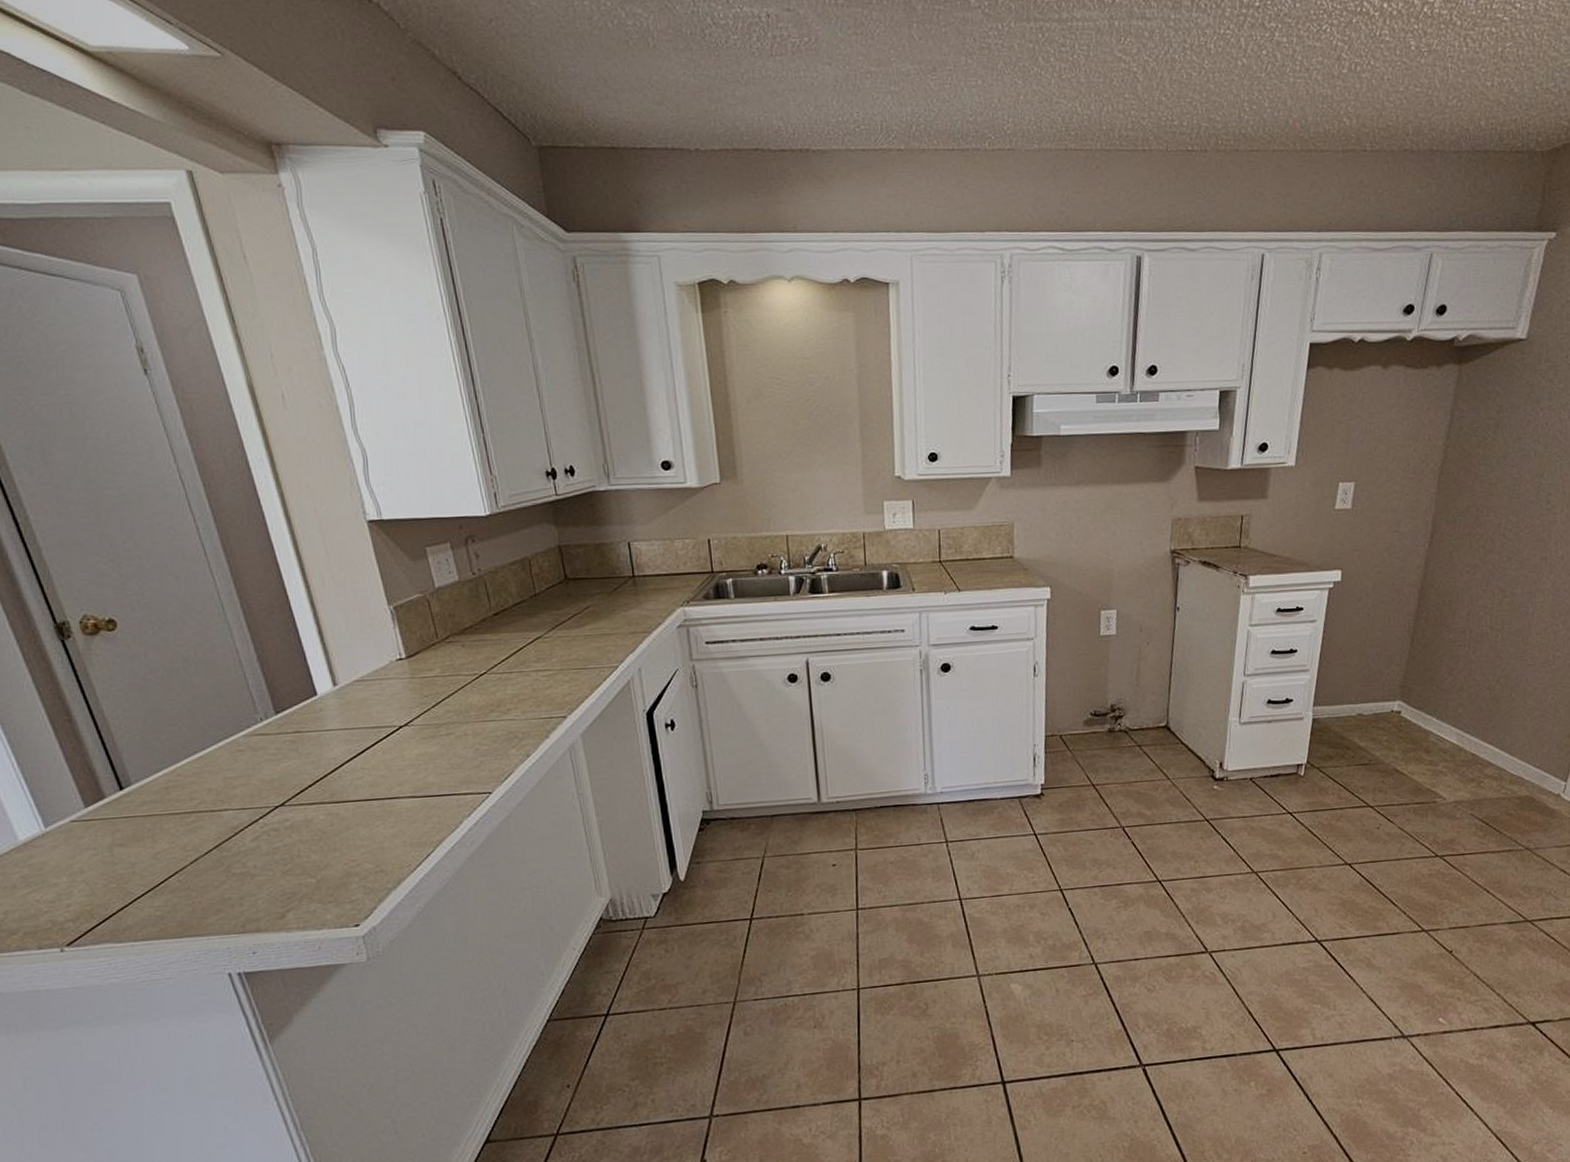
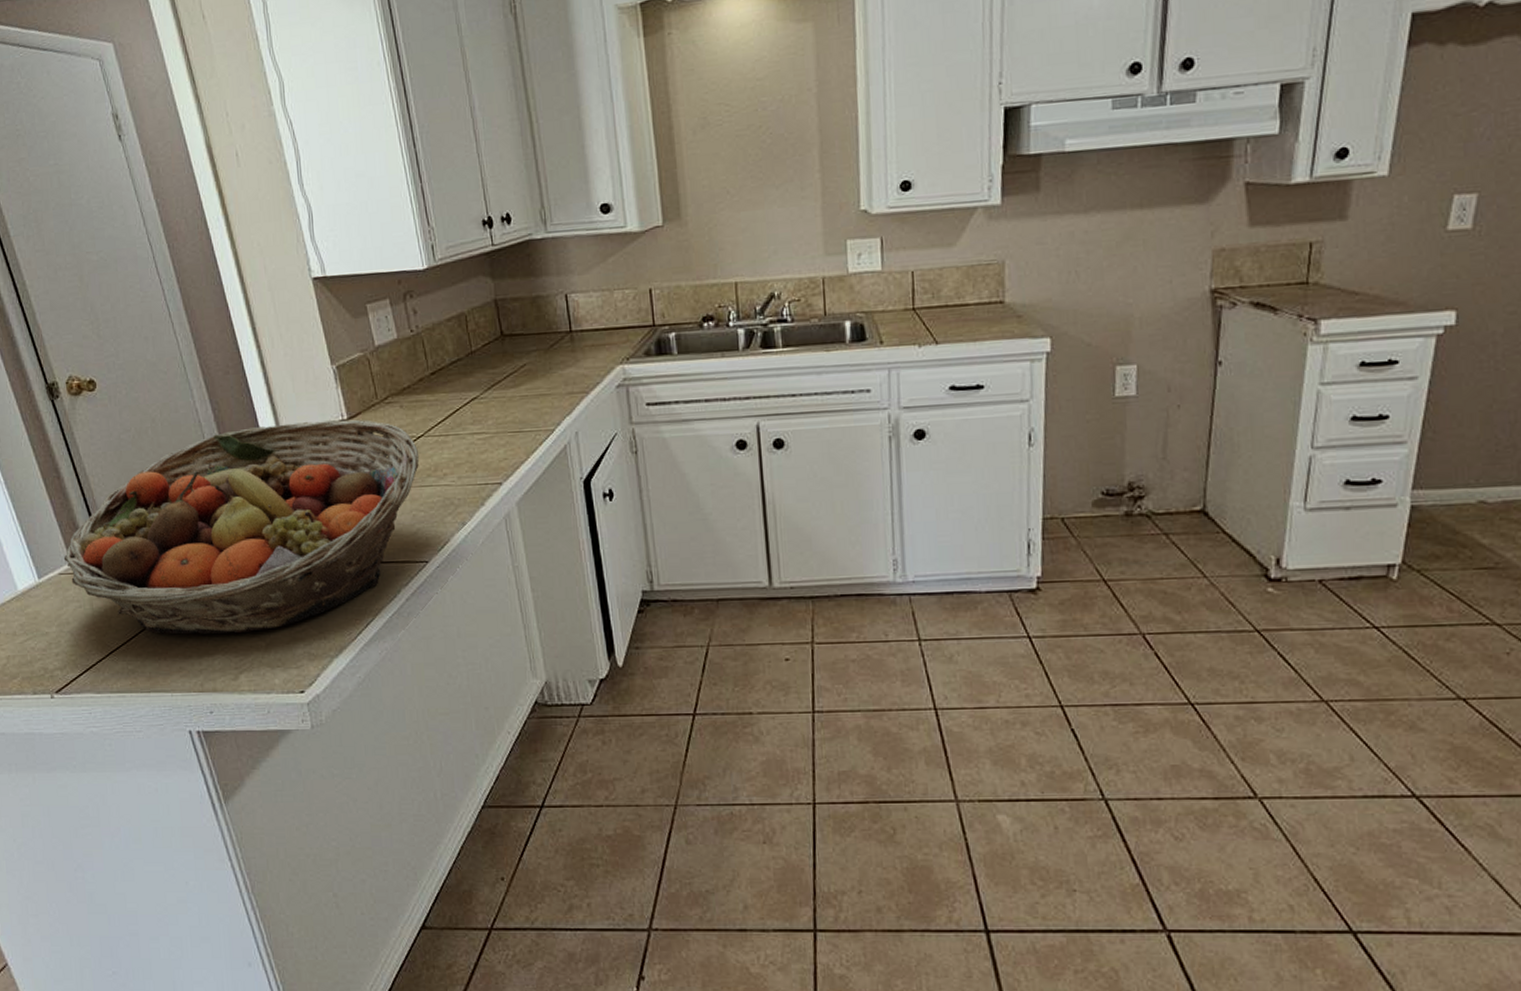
fruit basket: none [76,658,482,877] -> present [63,419,420,635]

